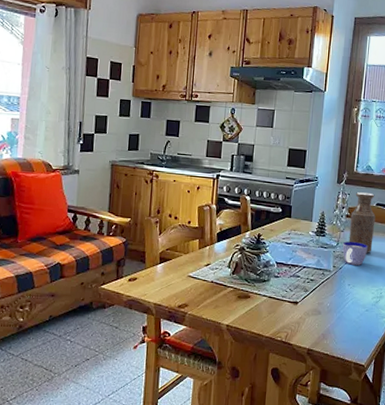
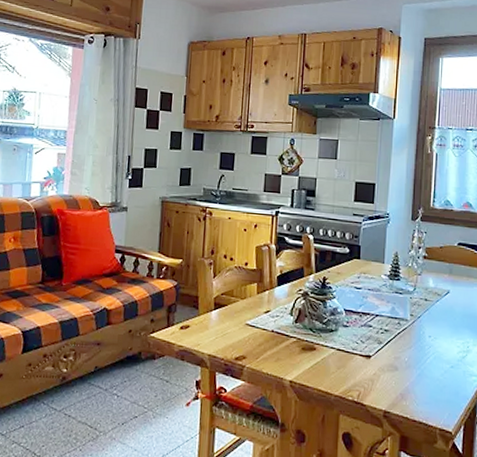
cup: present [342,241,368,265] -> none [421,286,450,314]
bottle: present [349,192,376,253] -> none [427,230,458,300]

